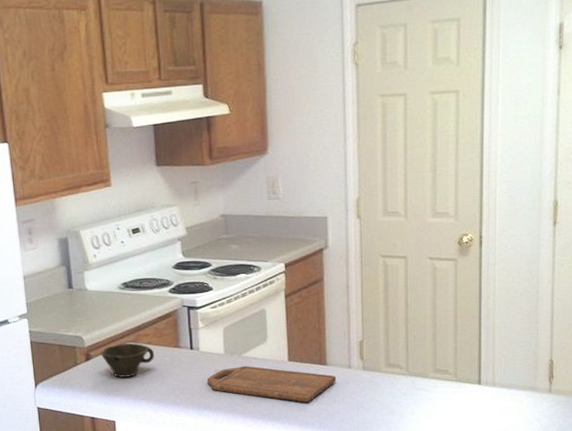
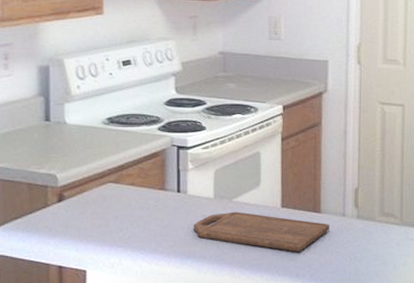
cup: present [101,343,155,377] -> none [76,183,138,221]

